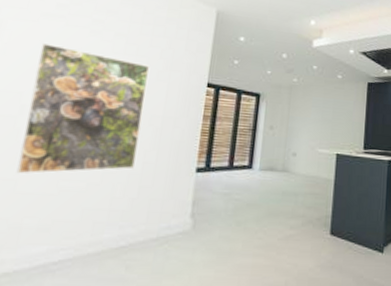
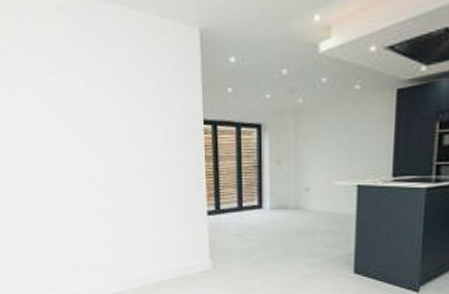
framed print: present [16,44,149,174] -> none [51,102,152,225]

